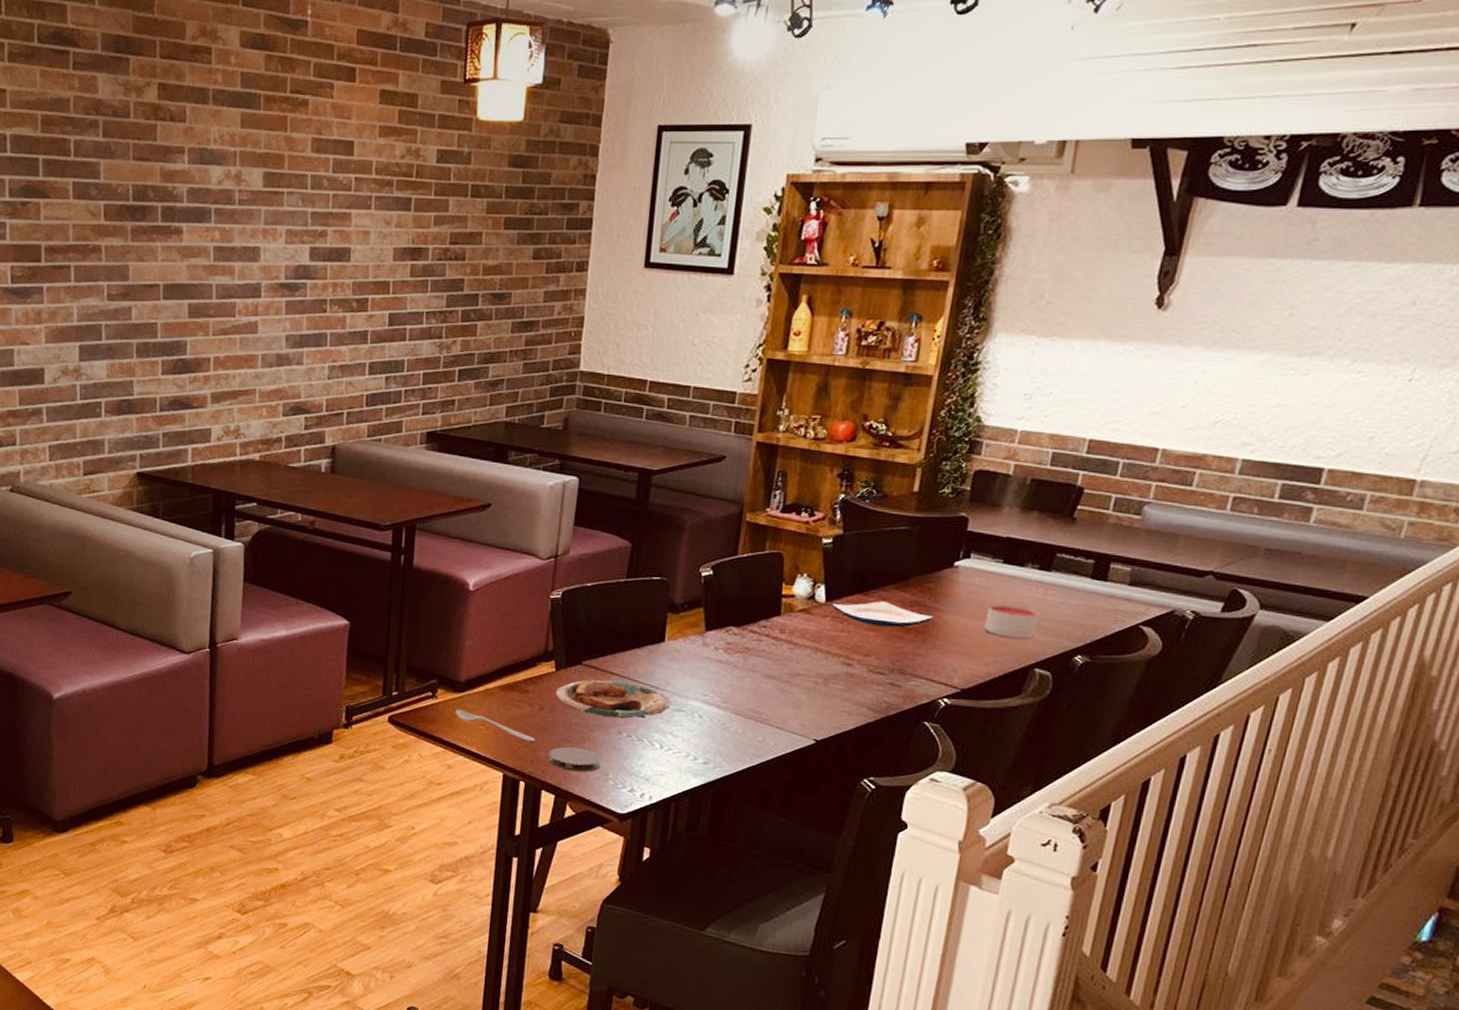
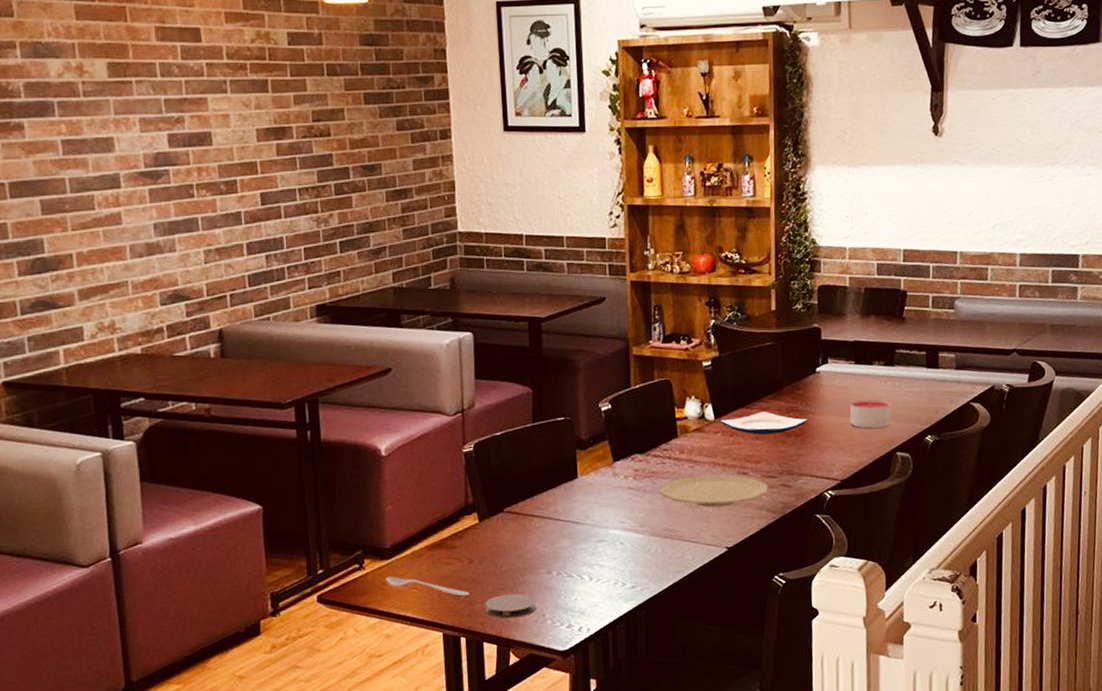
plate: present [556,680,671,719] -> none [483,522,593,560]
plate: none [750,659,874,697] -> present [659,475,768,508]

